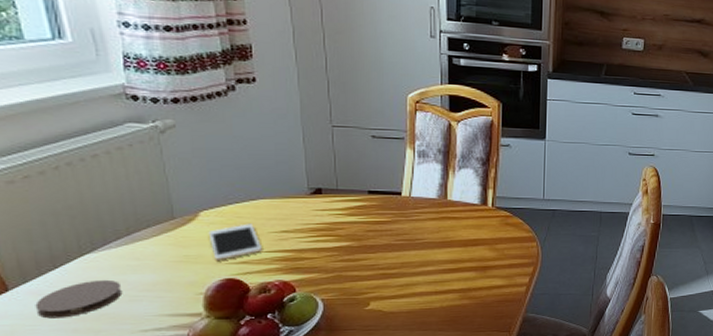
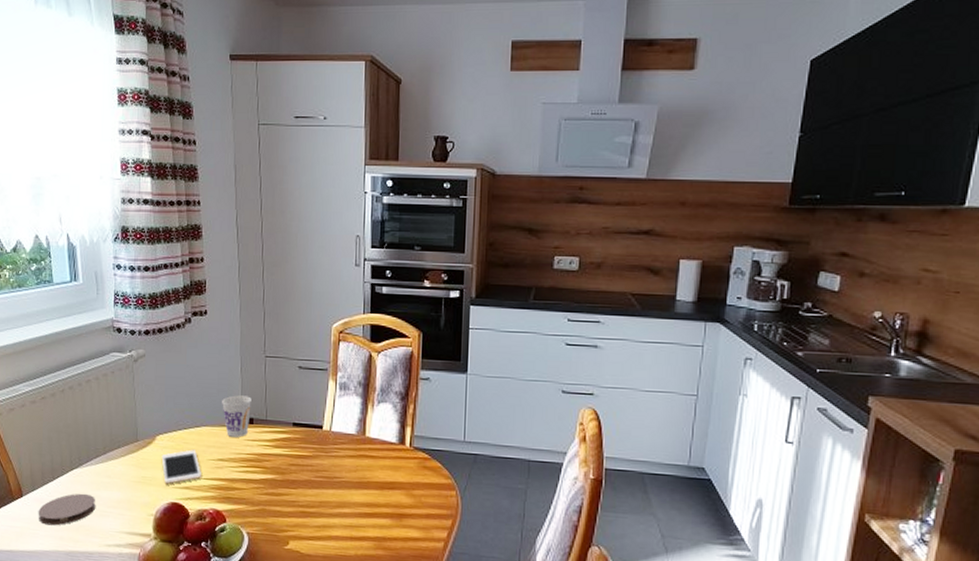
cup: none [280,166,318,208] -> present [221,395,252,438]

